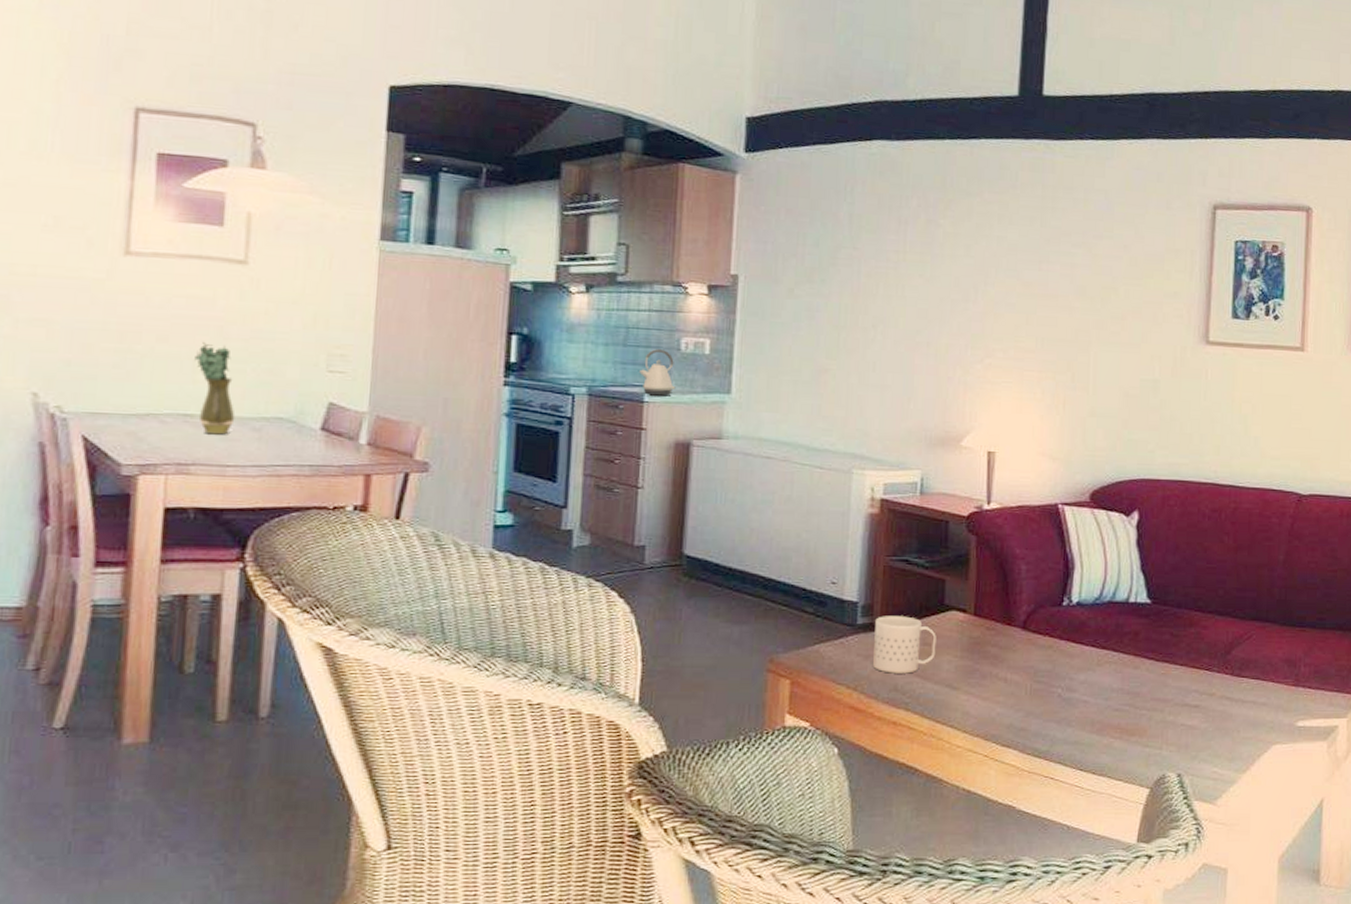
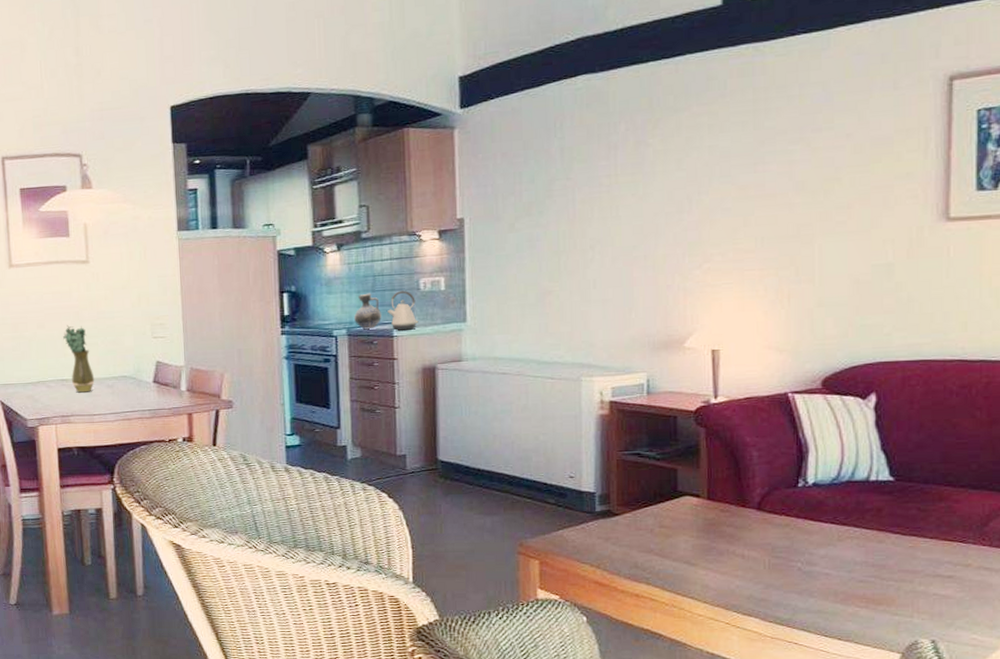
ceramic jug: none [598,347,632,391] -> present [354,293,381,330]
mug: present [872,616,936,674] -> none [612,503,672,553]

